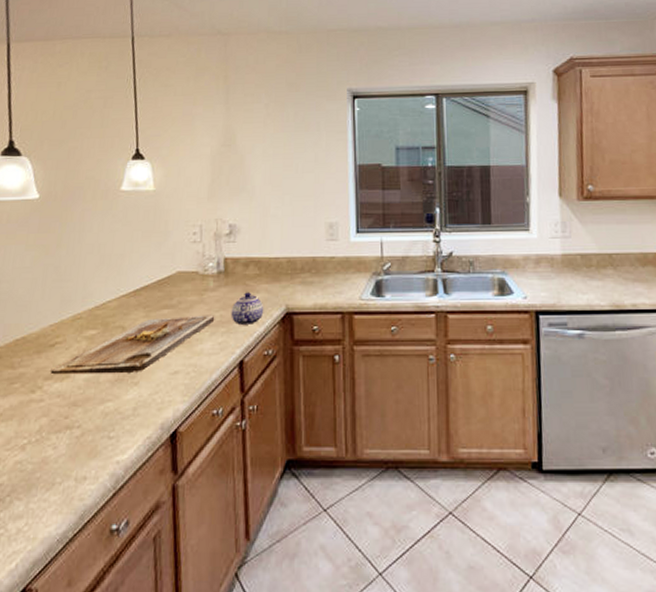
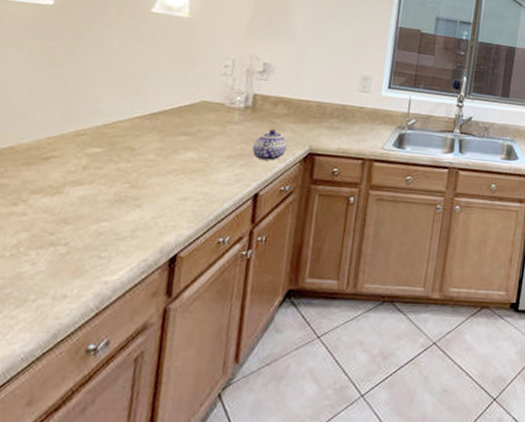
cutting board: present [50,315,215,375] -> none [39,143,236,195]

